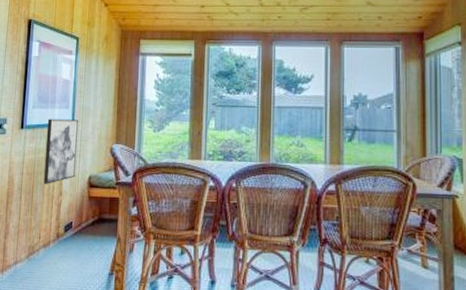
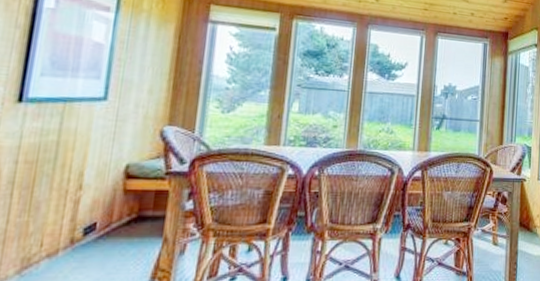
wall art: present [43,119,79,184] -> none [52,91,115,176]

